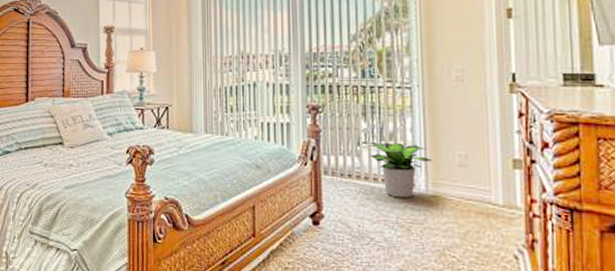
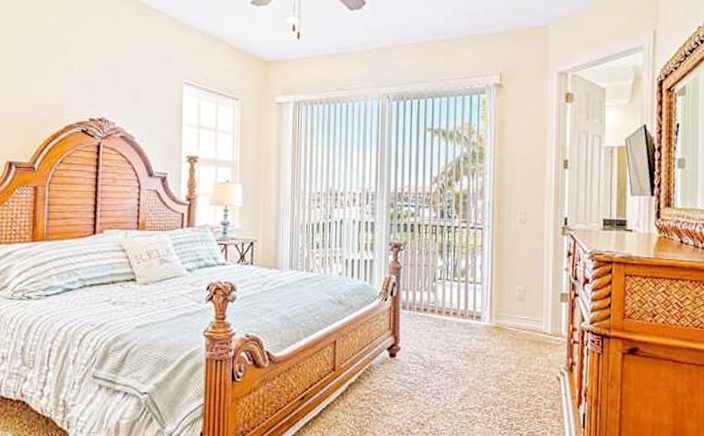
potted plant: present [370,143,433,198] -> none [444,279,497,330]

